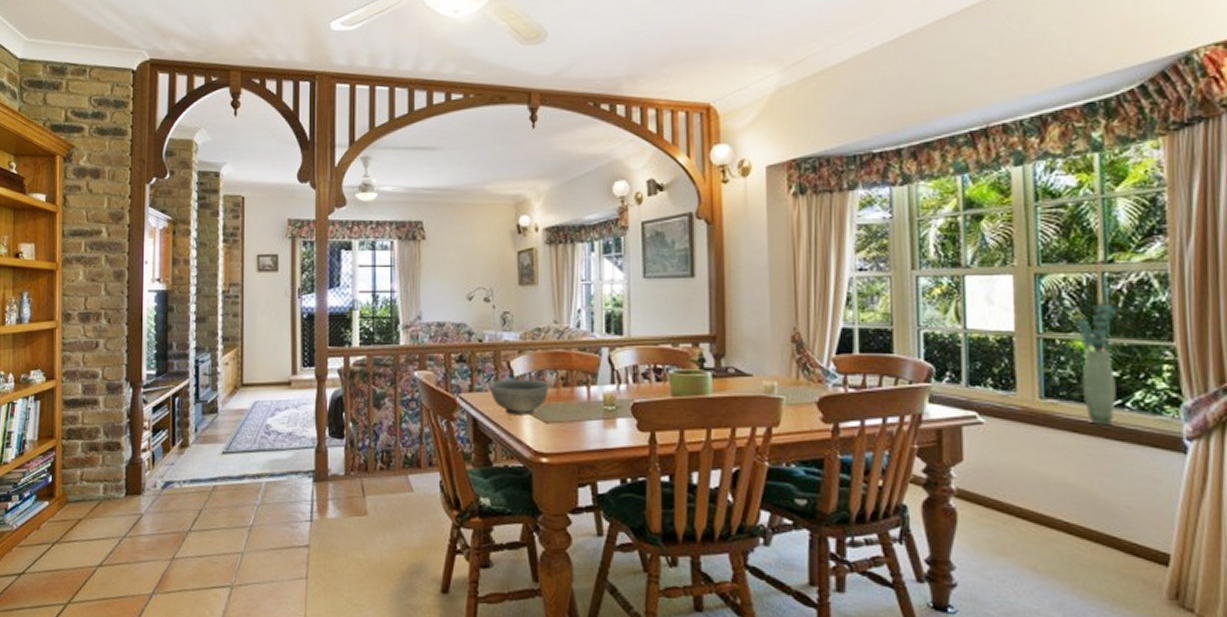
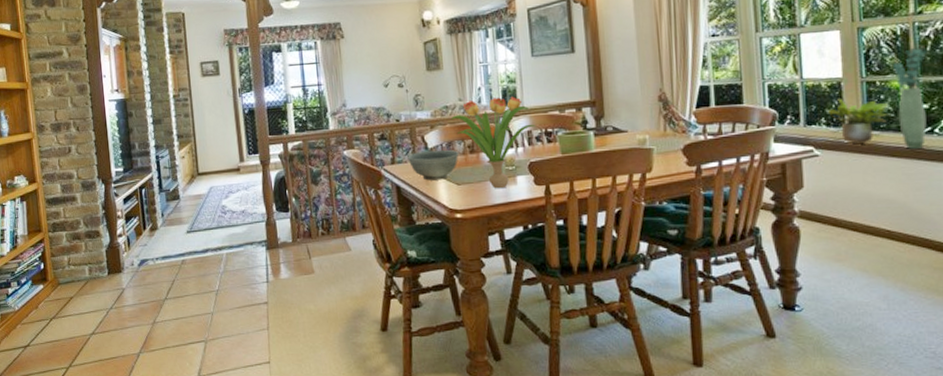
flower arrangement: none [544,323,645,432] -> present [451,96,537,189]
potted plant: none [996,355,1073,412] -> present [828,98,892,143]

